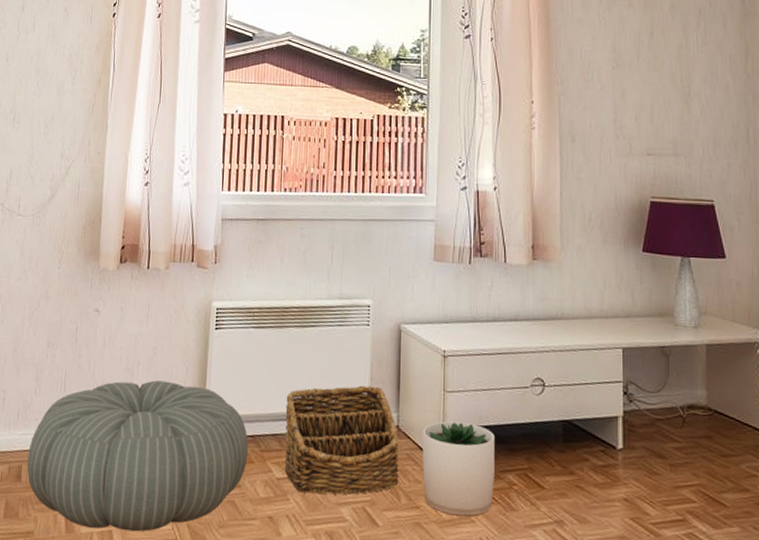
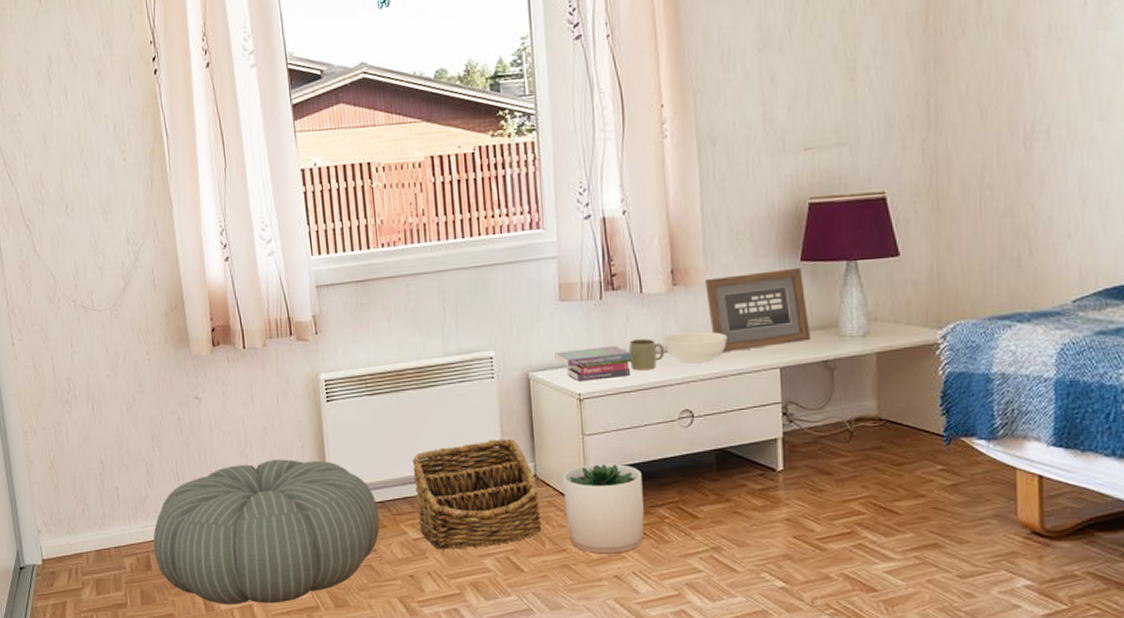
books: none [425,307,493,340] -> present [554,345,632,383]
mug: none [490,305,522,336] -> present [628,339,665,371]
bowl: none [521,303,578,335] -> present [662,331,728,364]
picture frame: none [561,257,649,328] -> present [705,267,810,352]

